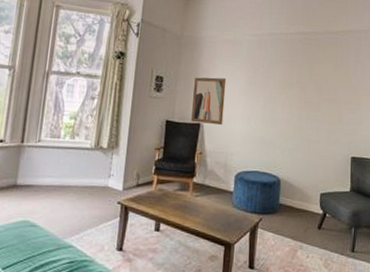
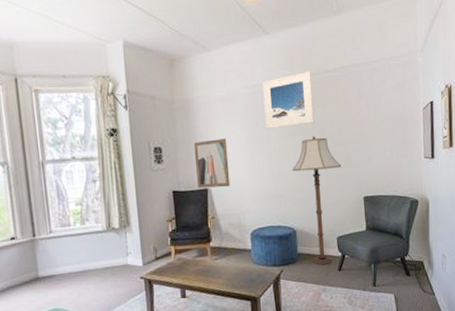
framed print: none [265,30,314,78] -> present [262,72,314,129]
floor lamp: none [284,89,333,221] -> present [292,135,342,265]

